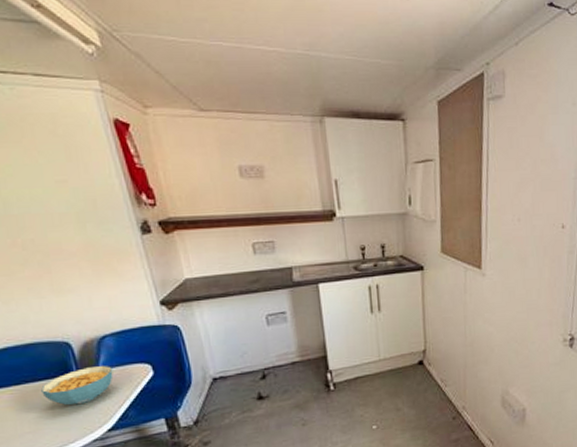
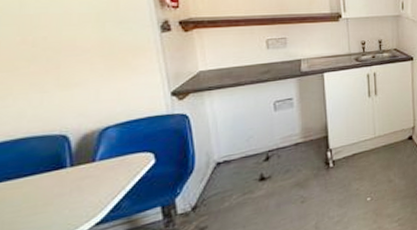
cereal bowl: present [41,365,114,406] -> none [25,156,111,201]

